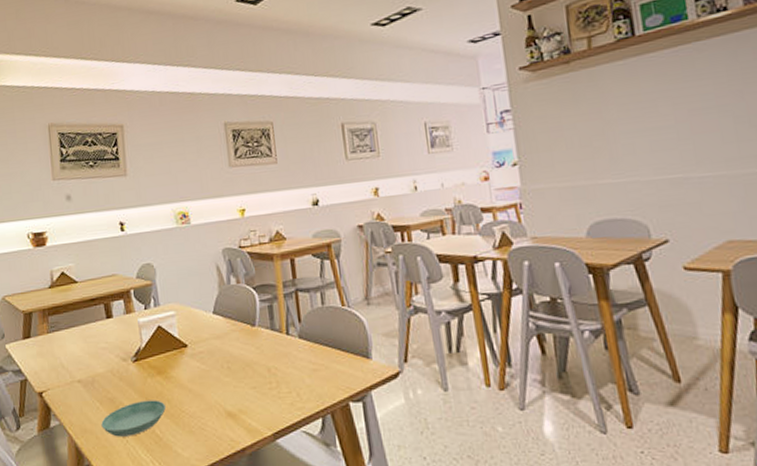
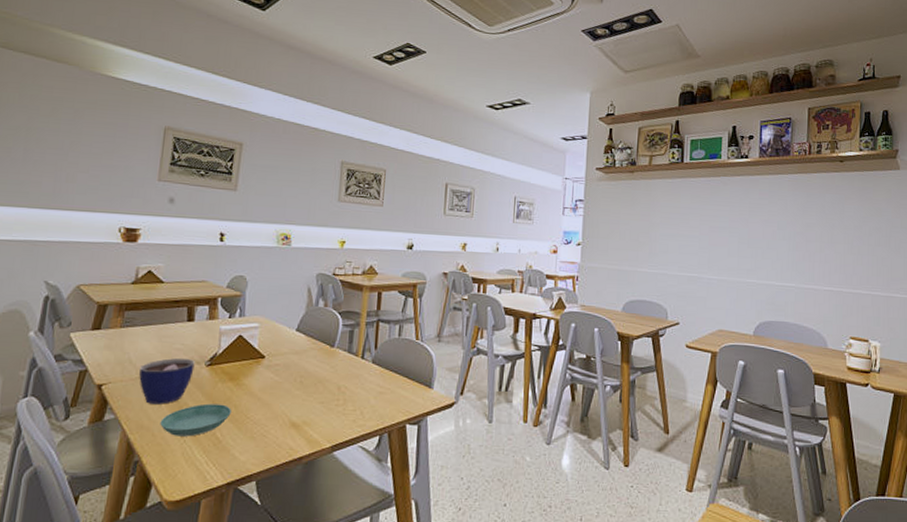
cup: none [72,356,122,407] -> present [139,357,195,404]

